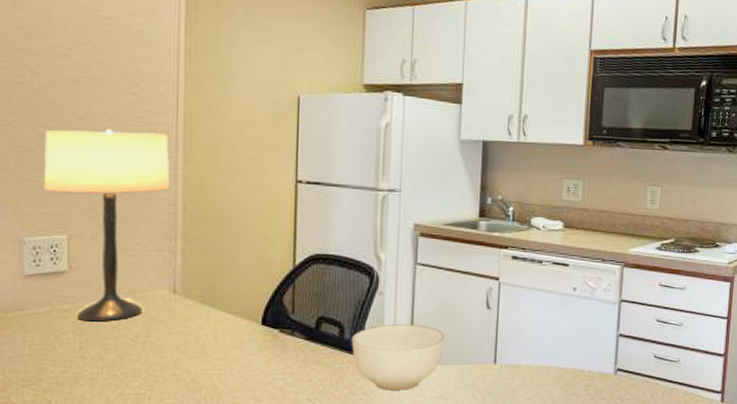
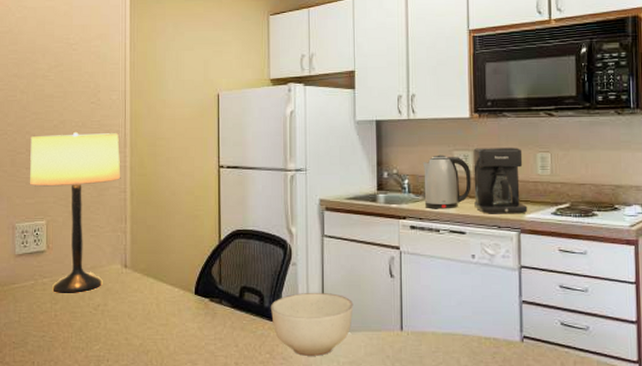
kettle: none [528,182,580,240] -> present [422,154,472,209]
coffee maker: none [580,177,634,247] -> present [473,146,528,214]

